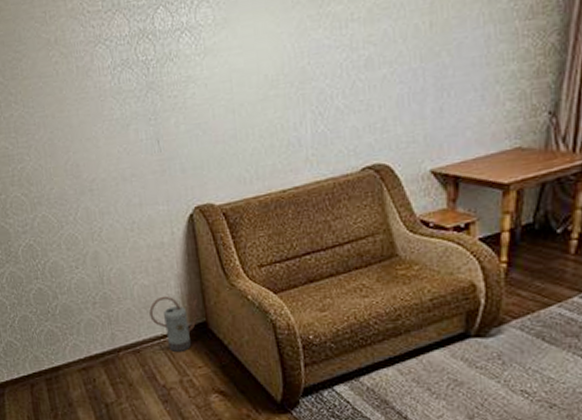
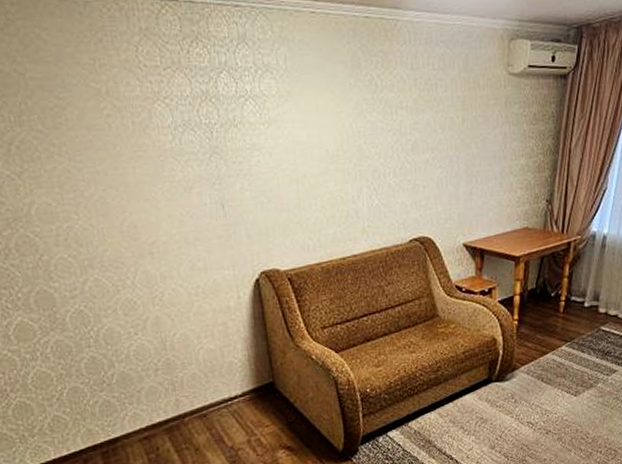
watering can: present [149,295,199,353] -> none [215,359,266,414]

